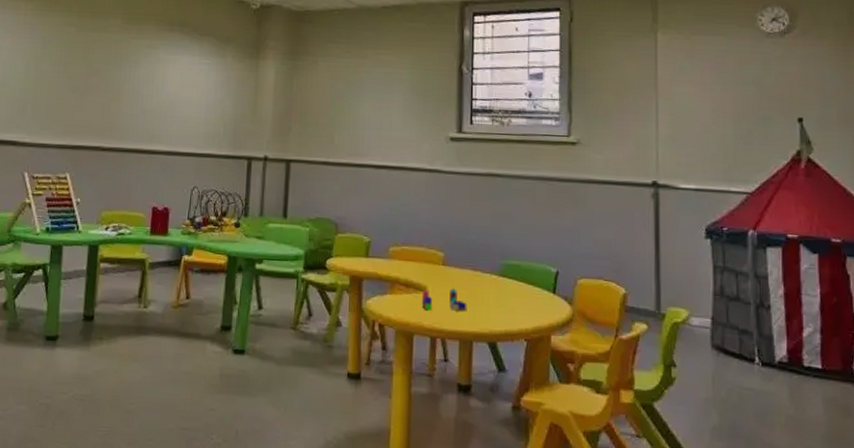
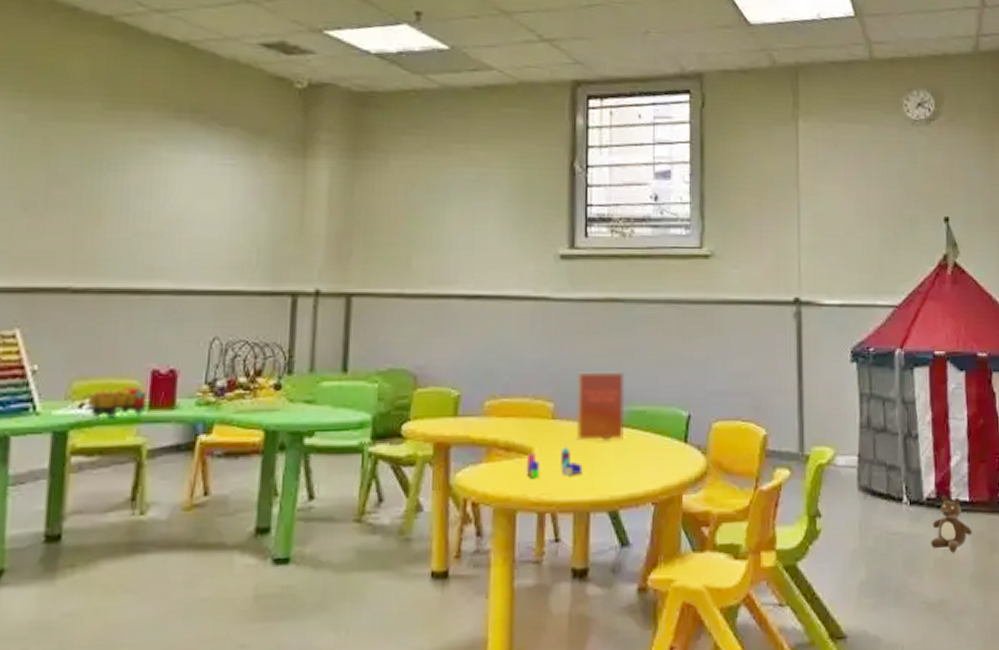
toy truck: none [111,218,150,239] -> present [87,387,147,418]
book: none [462,230,502,286] -> present [576,371,624,440]
stuffed animal: none [783,361,825,413] -> present [931,496,973,553]

